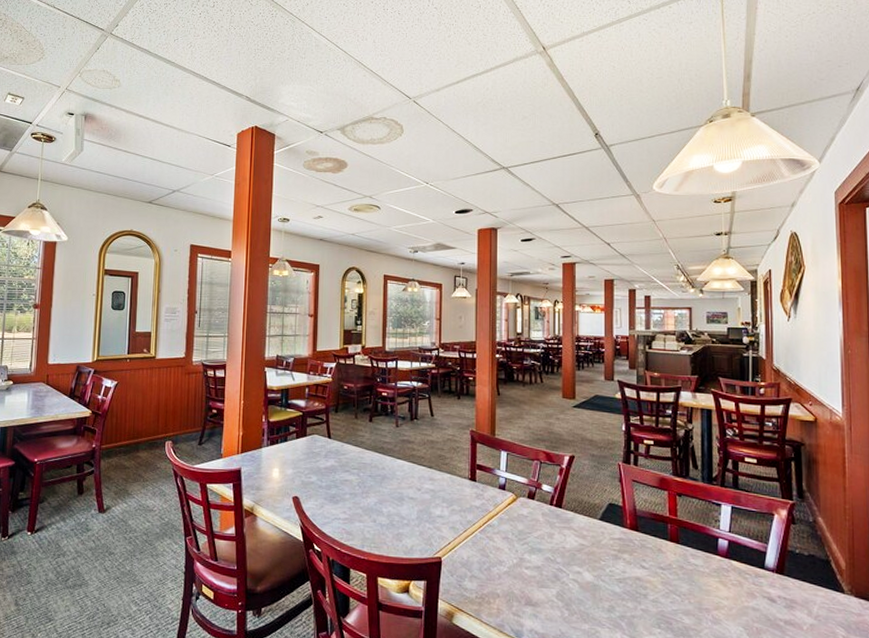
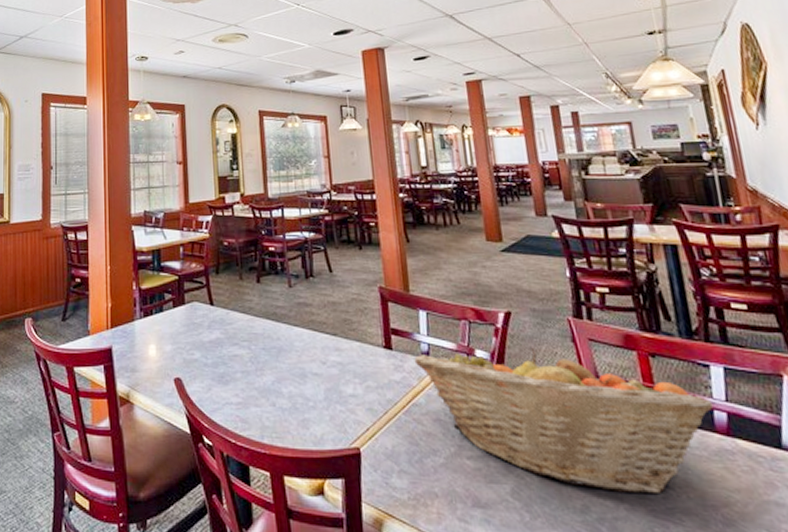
fruit basket: none [493,484,719,600] -> present [414,347,714,495]

